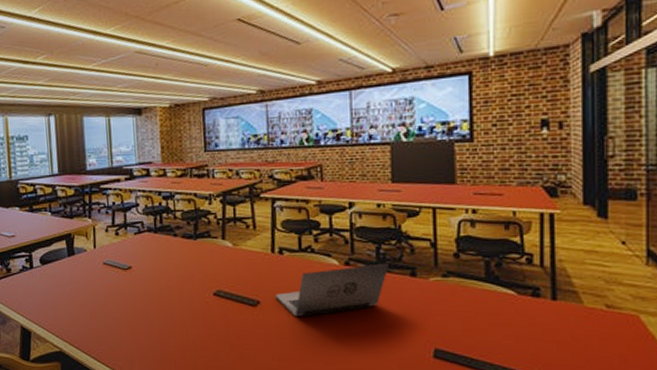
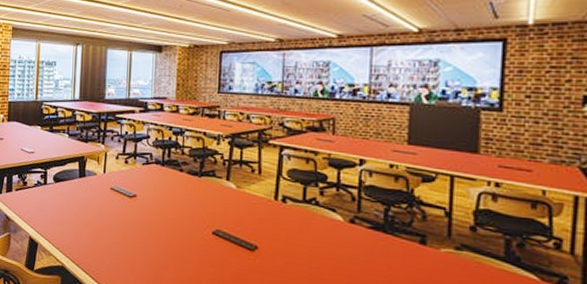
laptop: present [274,263,389,317] -> none [273,224,397,271]

